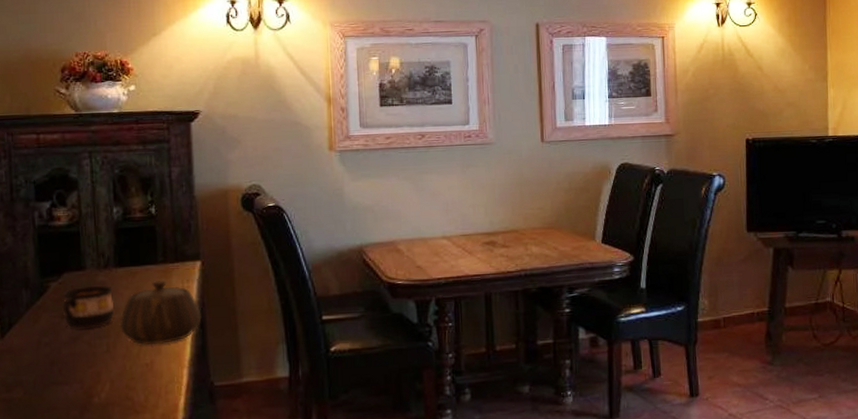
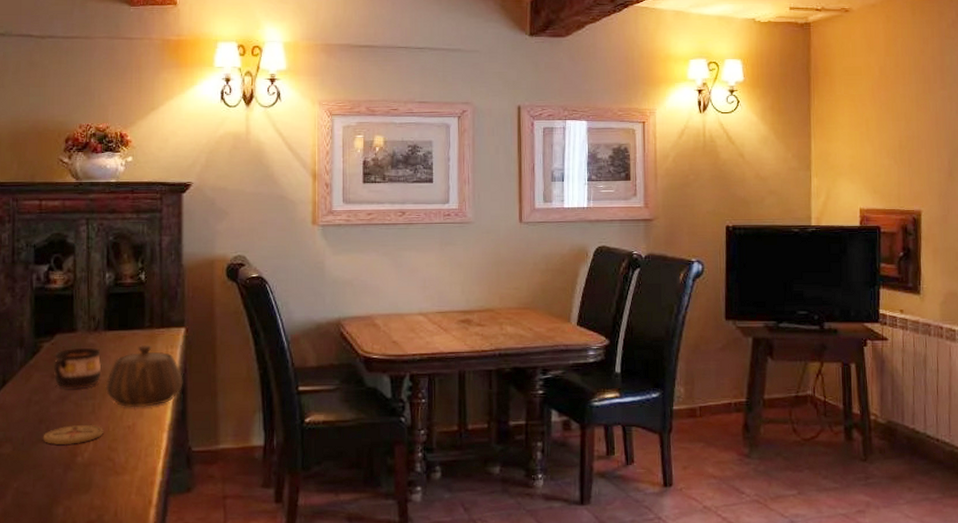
coaster: none [55,364,120,387] -> present [43,425,103,446]

